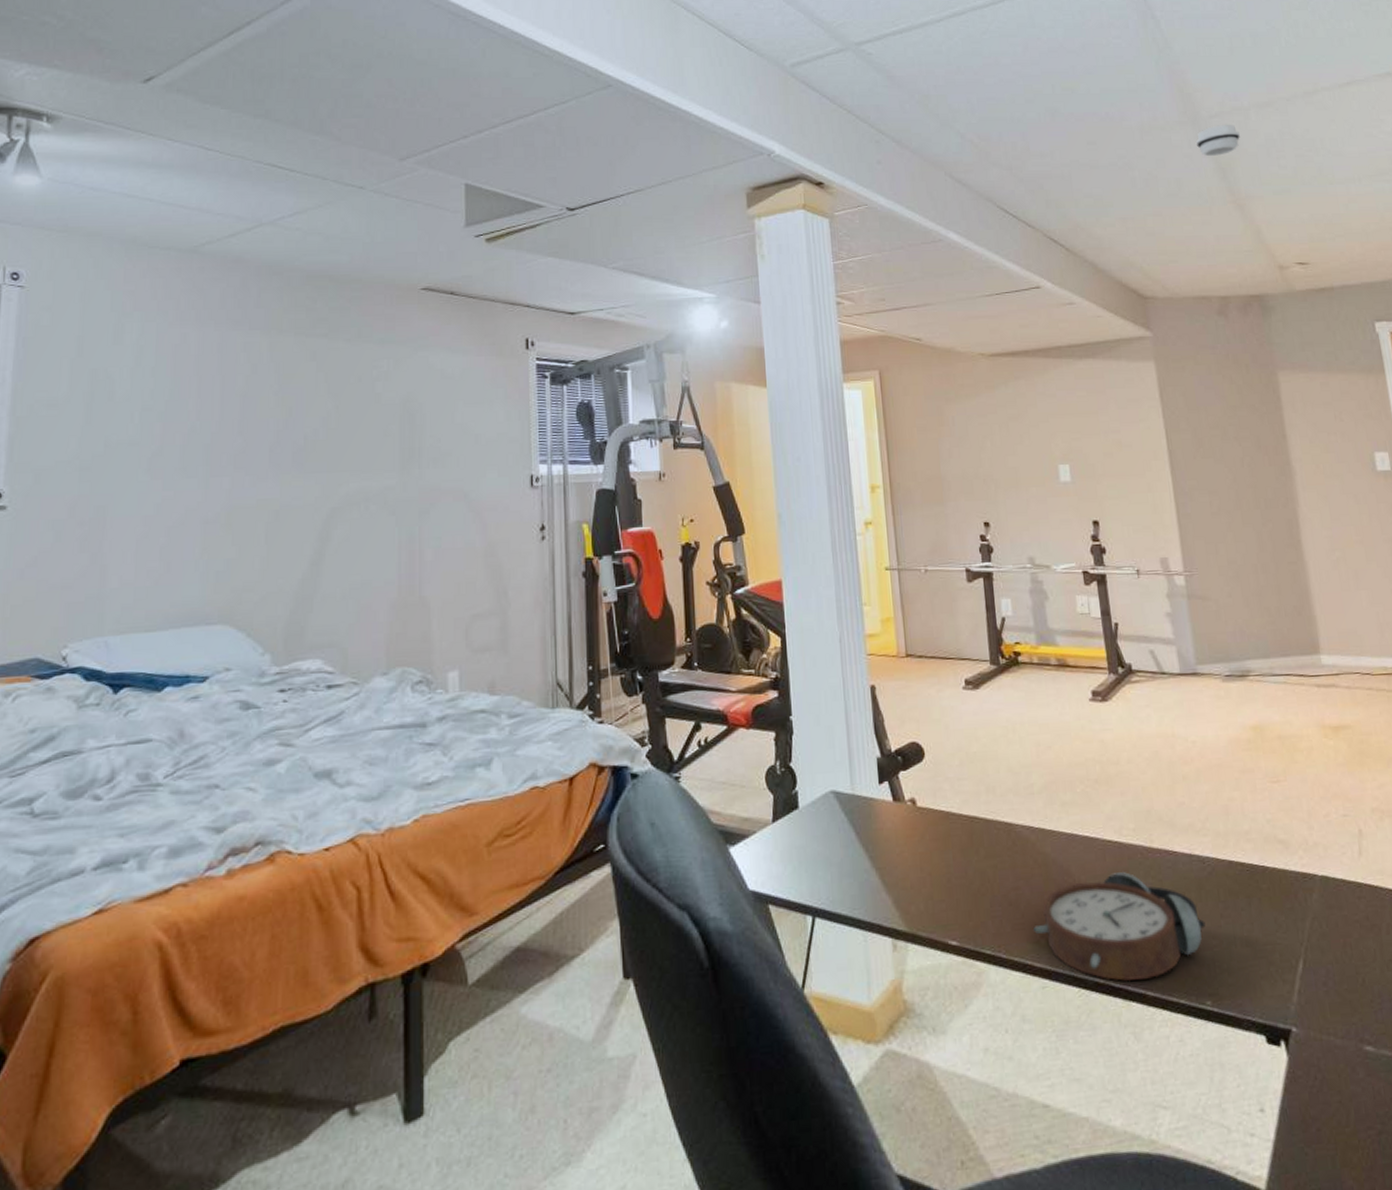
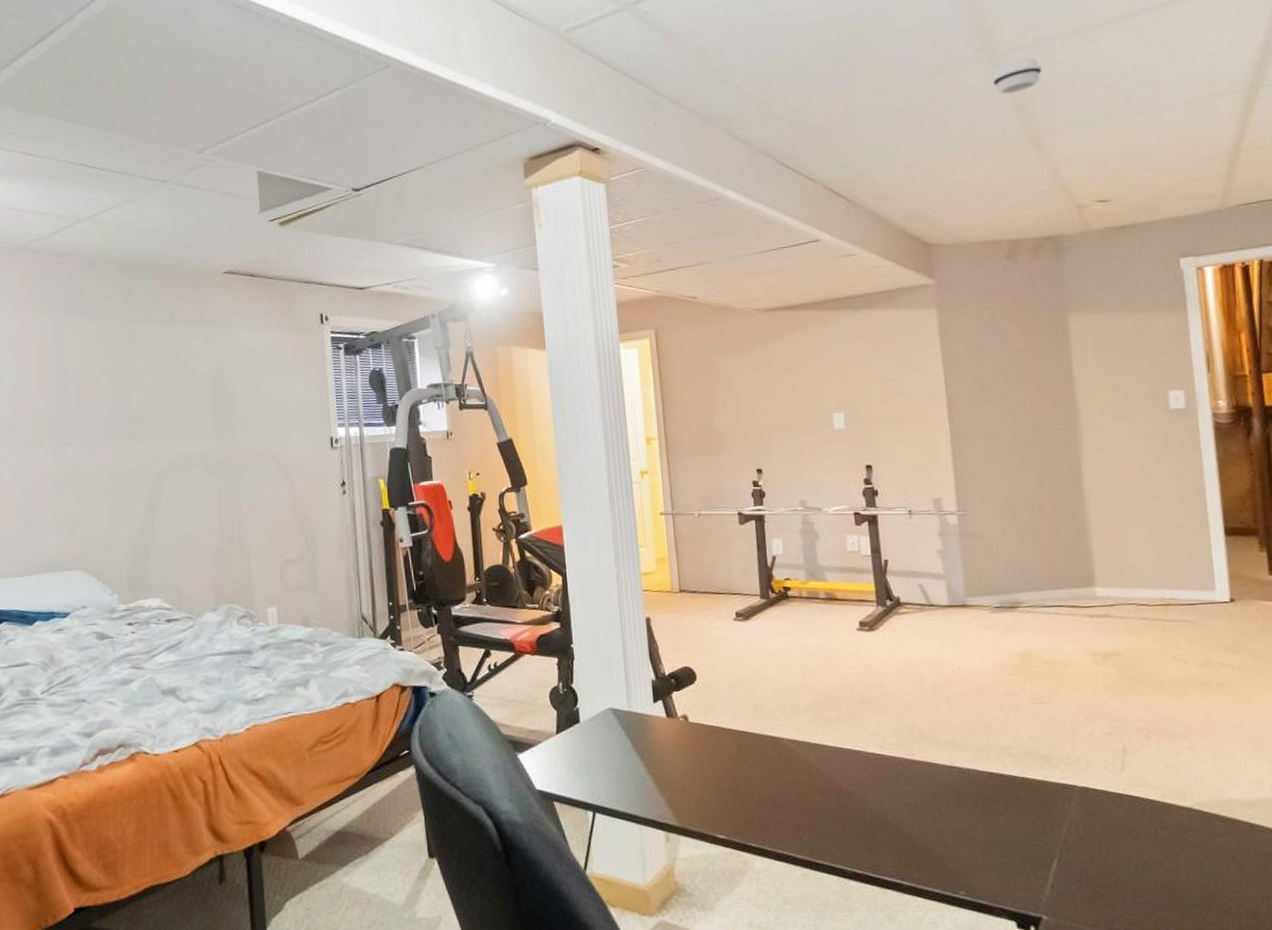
alarm clock: present [1034,872,1206,982] -> none [797,780,962,873]

